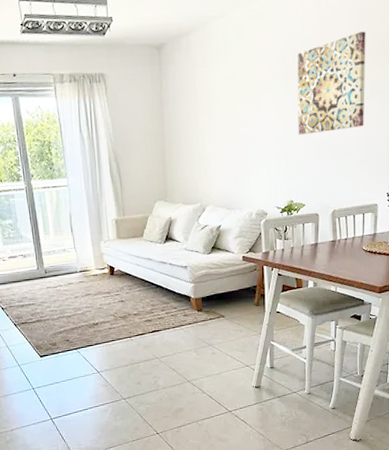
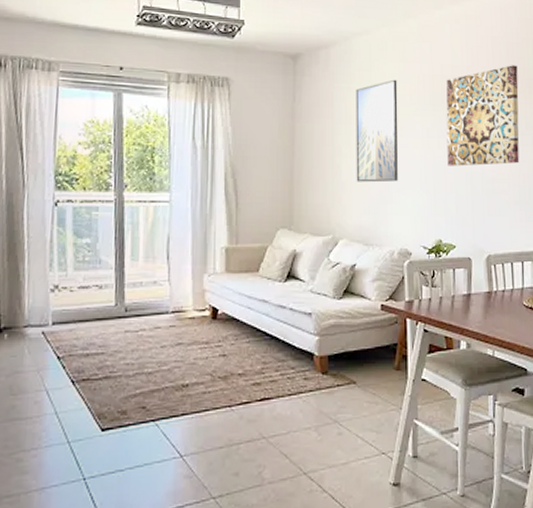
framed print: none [215,58,254,157] -> present [355,79,398,183]

